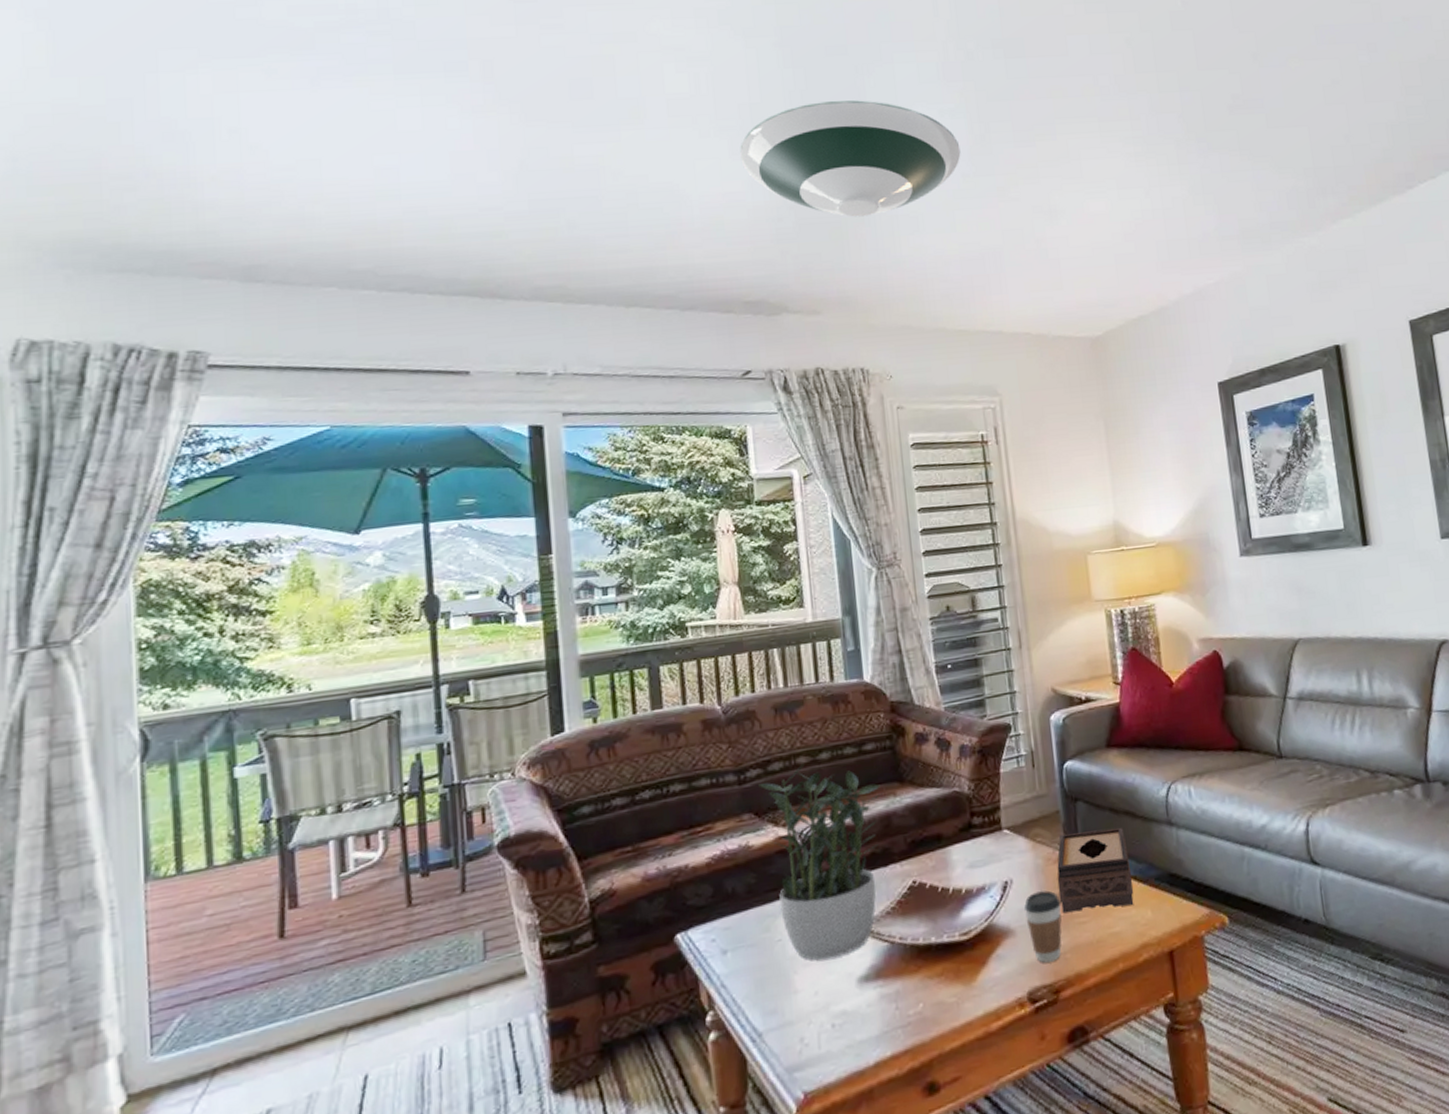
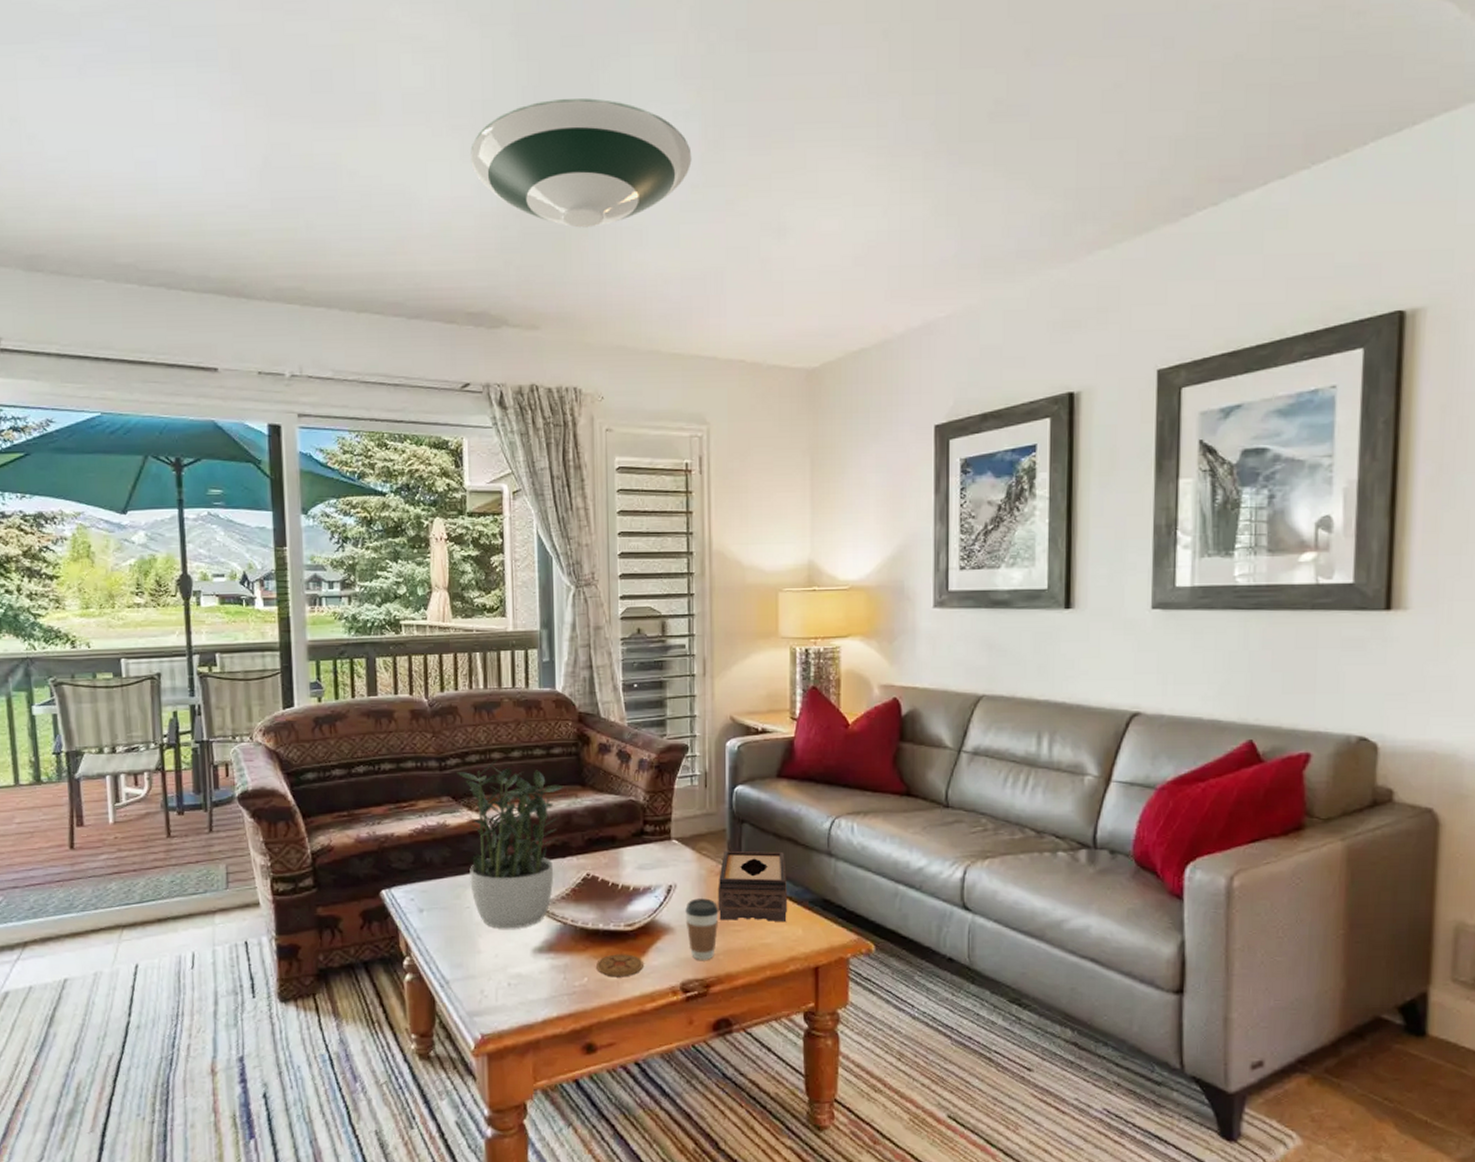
coaster: none [931,967,985,997] -> present [596,954,643,976]

